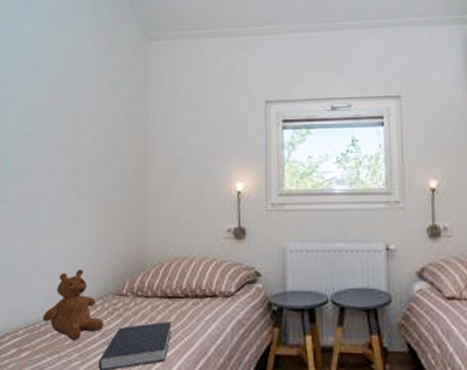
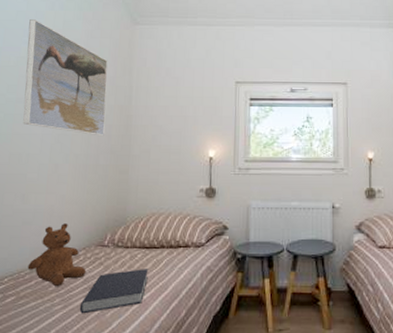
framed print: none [33,42,121,170] -> present [23,19,108,135]

